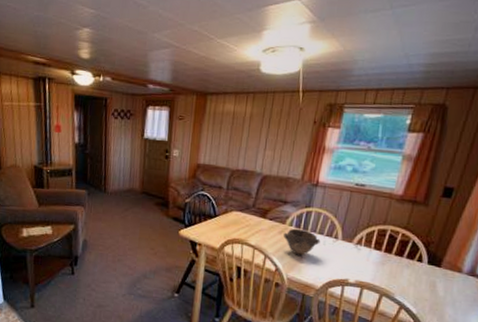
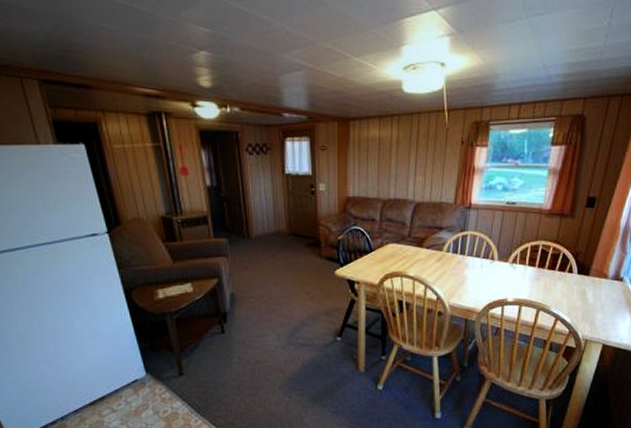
bowl: present [284,228,321,256] -> none [442,254,478,281]

